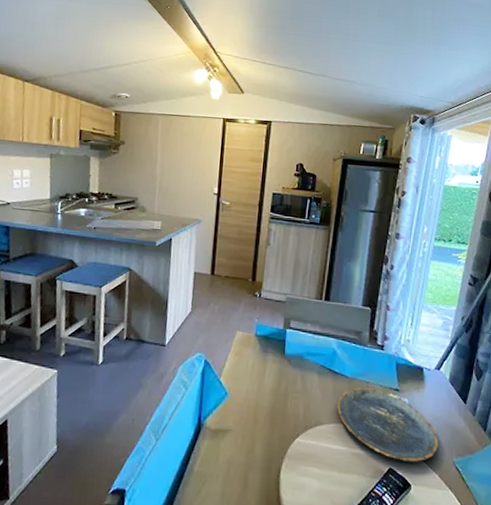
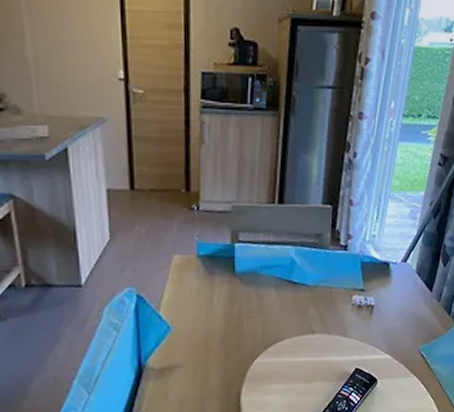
plate: present [337,387,438,462] -> none [299,293,404,360]

